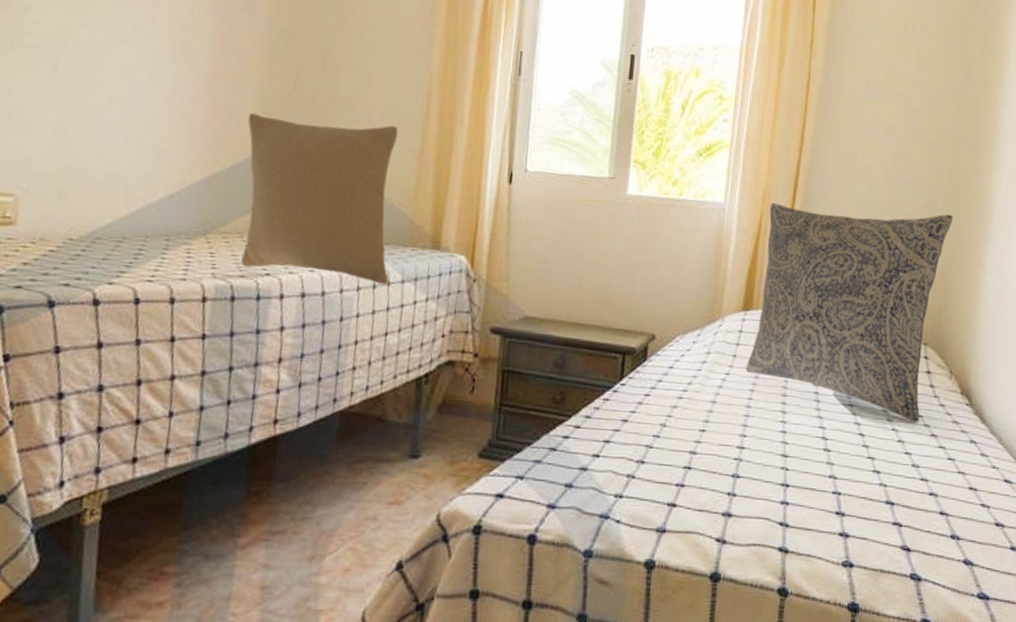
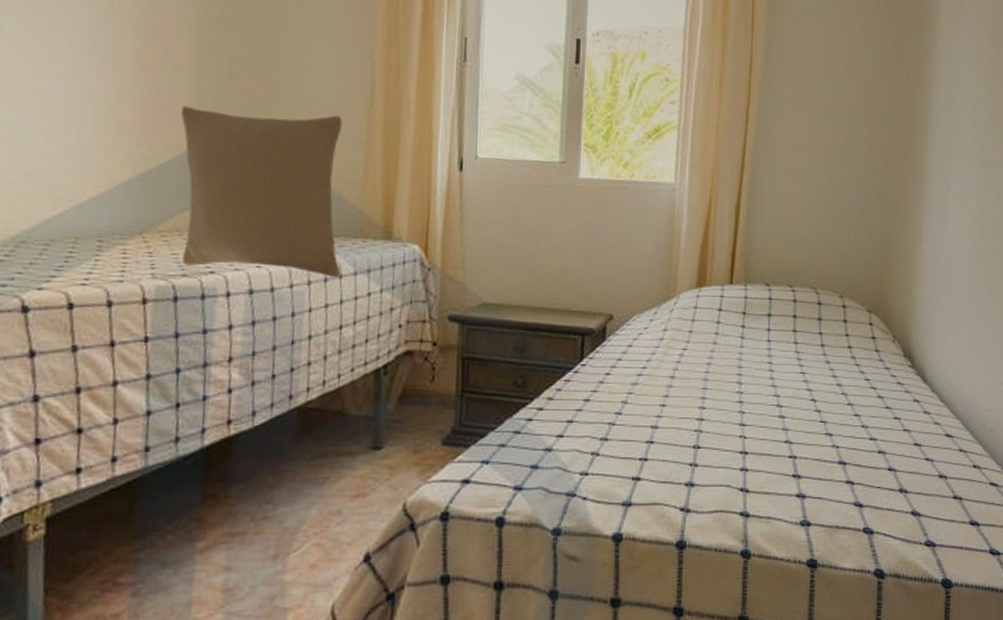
pillow: present [745,203,953,423] -> none [702,182,891,386]

